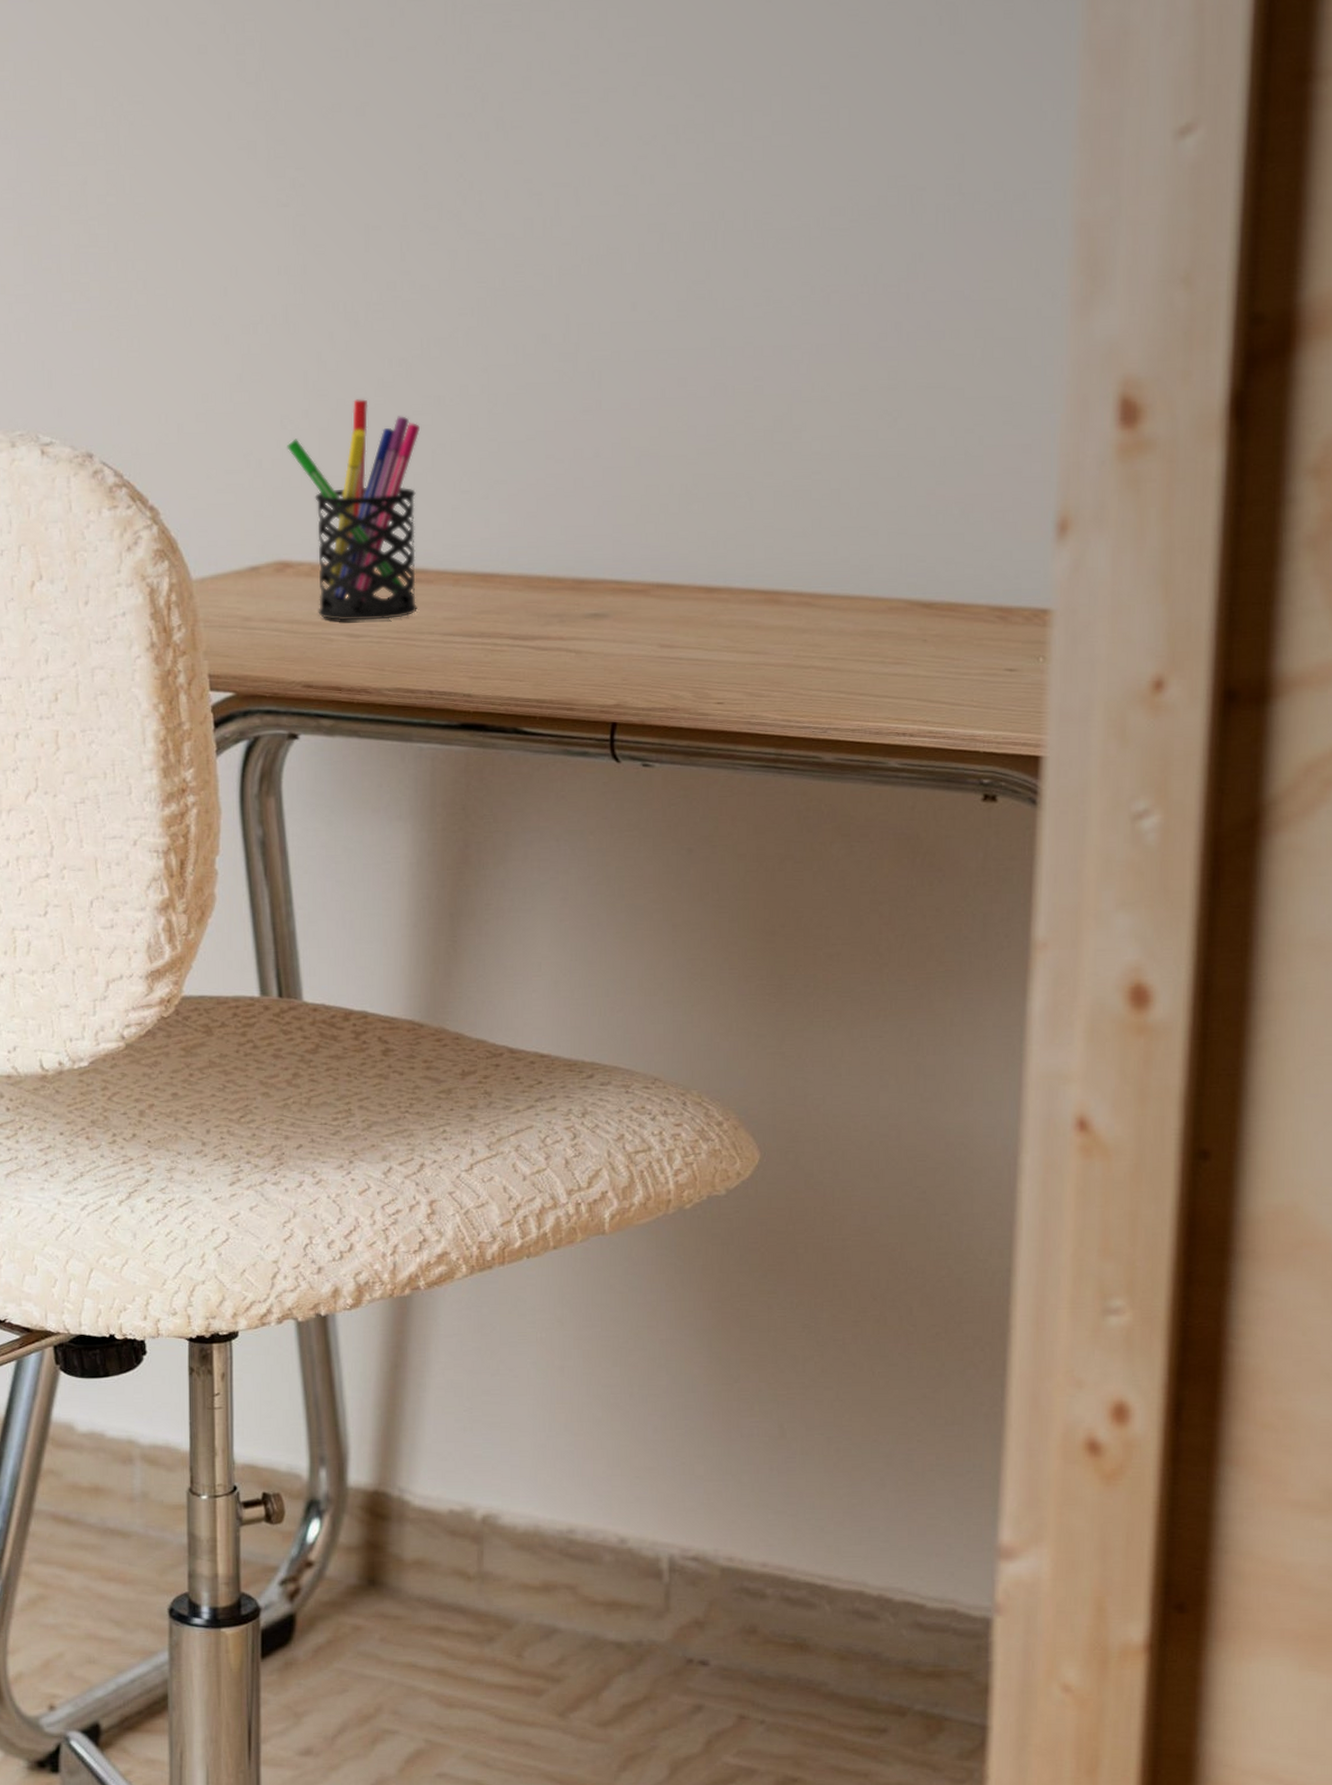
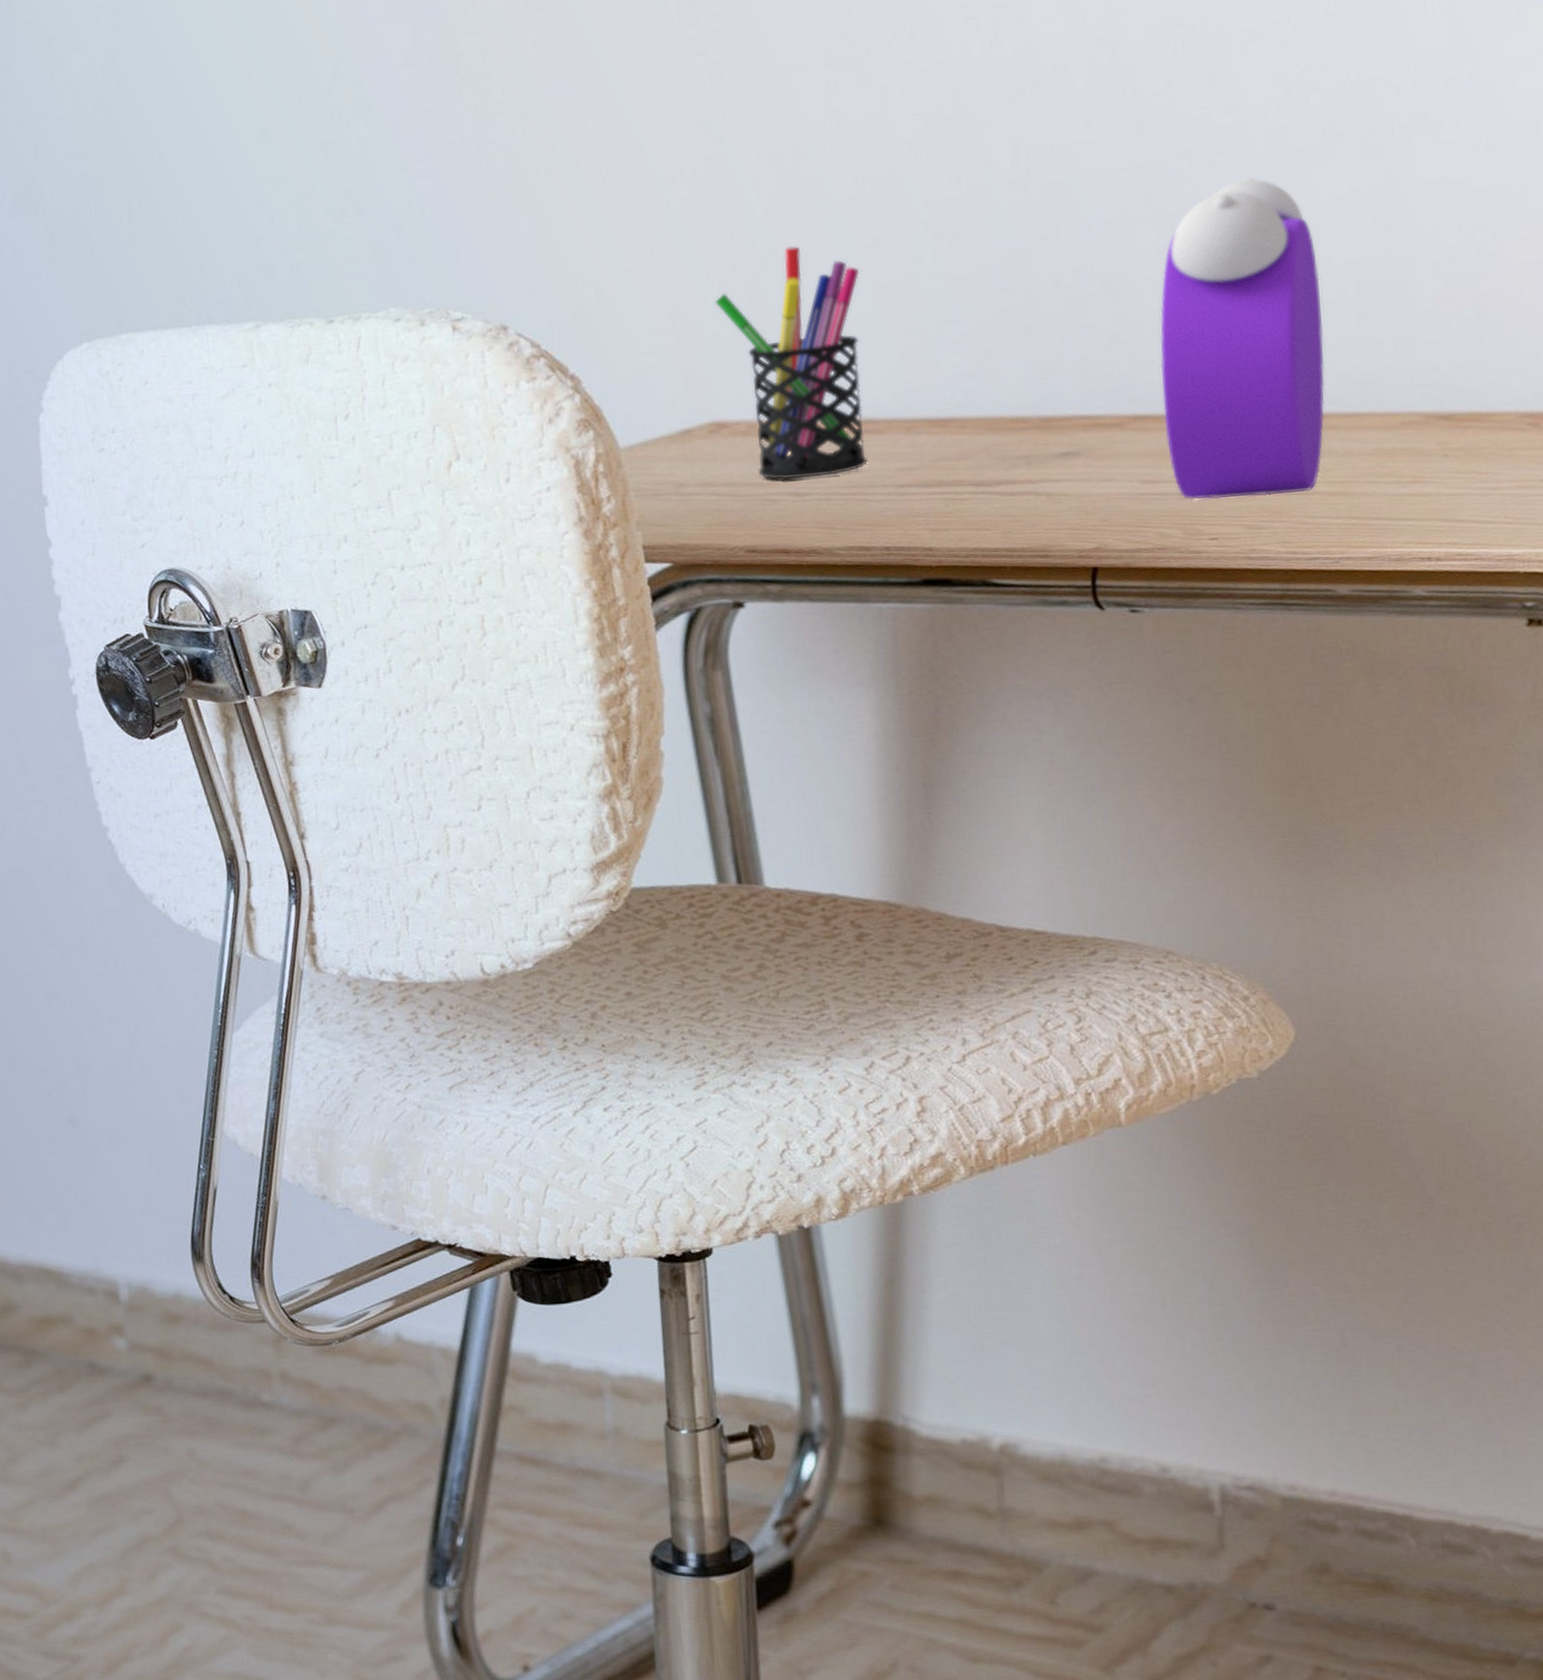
alarm clock: none [683,368,828,667] -> present [1159,177,1325,500]

